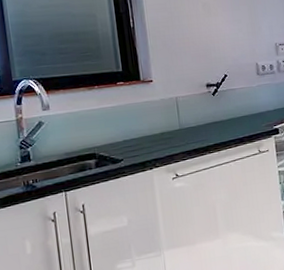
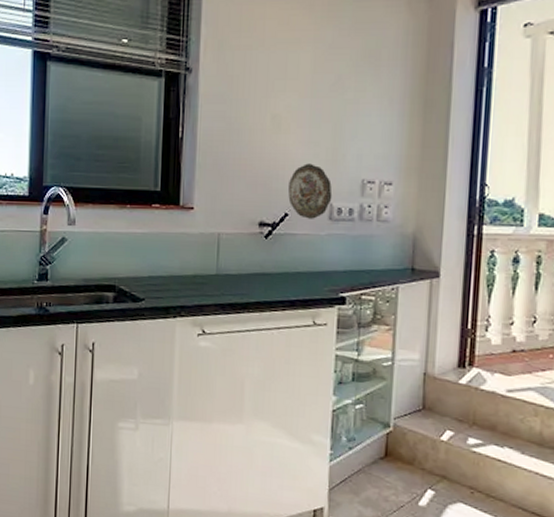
decorative plate: none [223,36,257,77] -> present [287,163,333,219]

